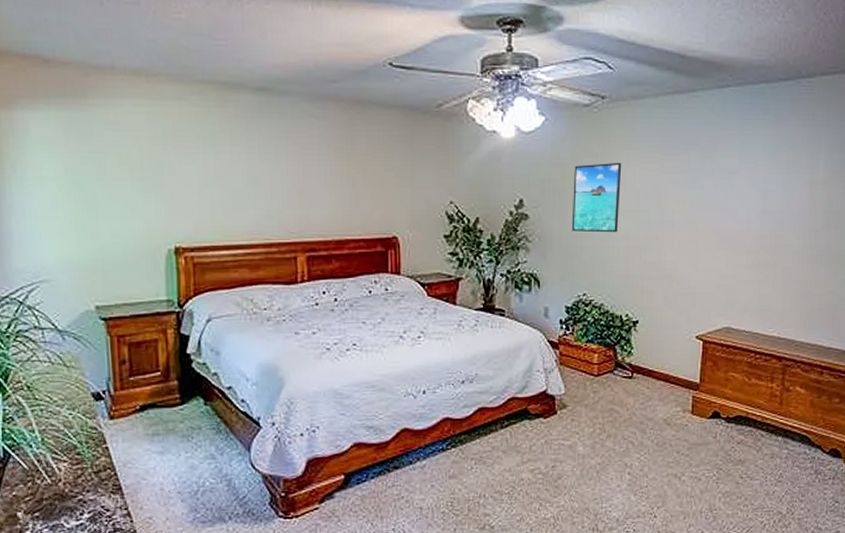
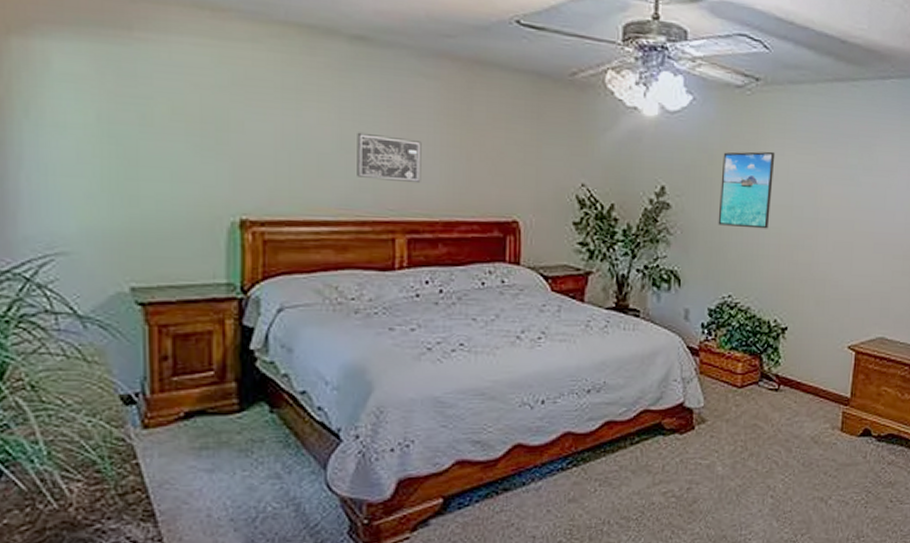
wall art: none [263,169,316,208] -> present [357,132,422,182]

